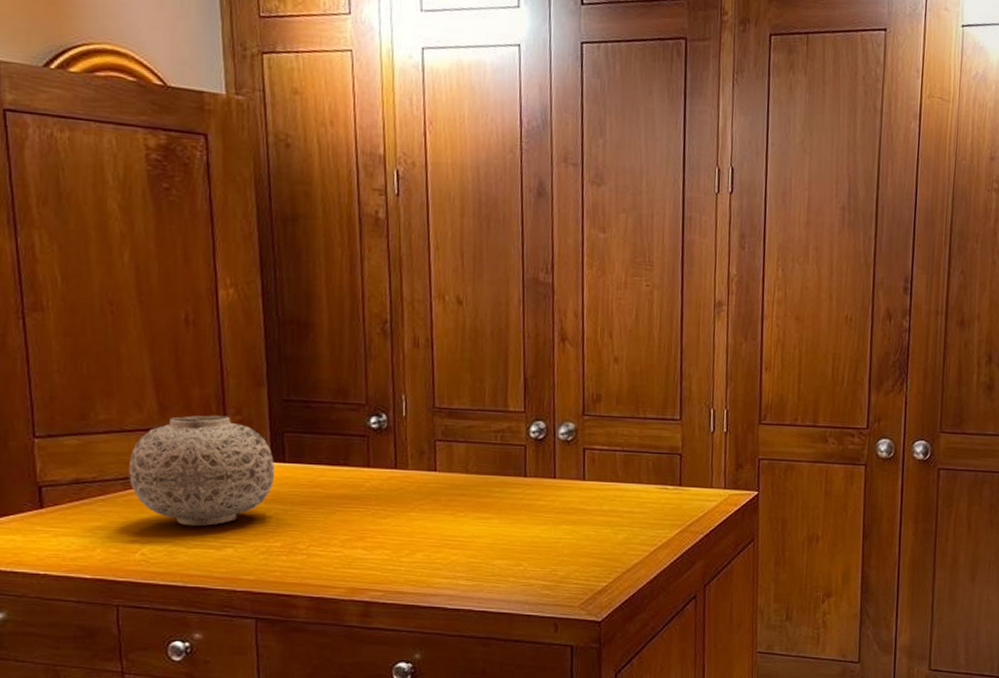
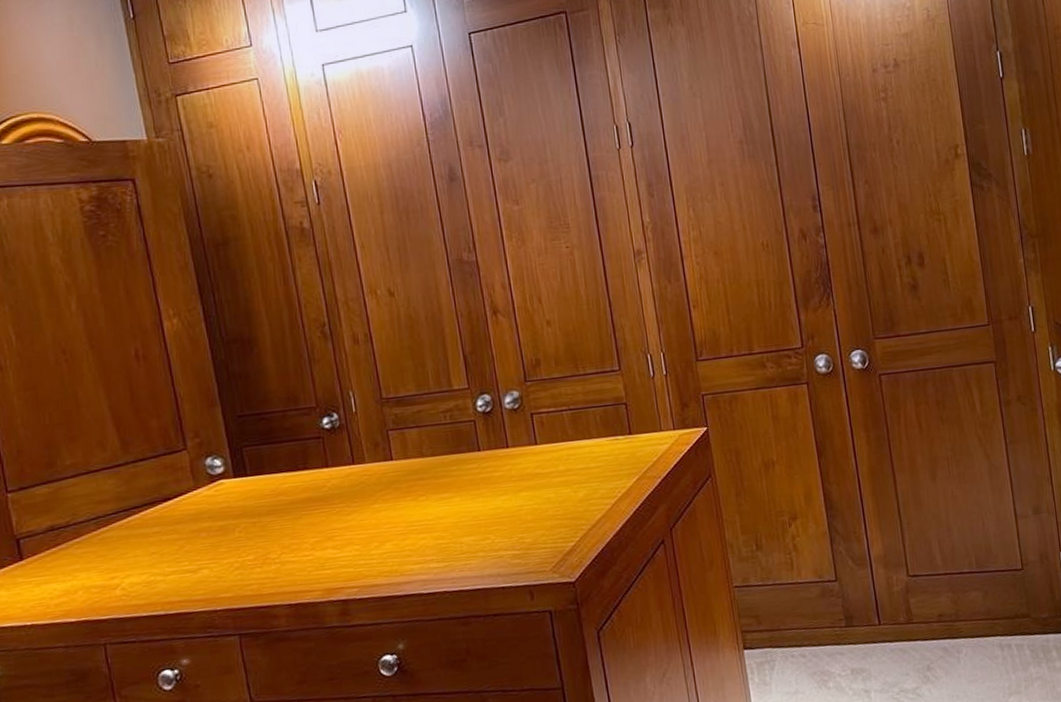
vase: present [129,415,276,526] -> none [99,440,239,554]

